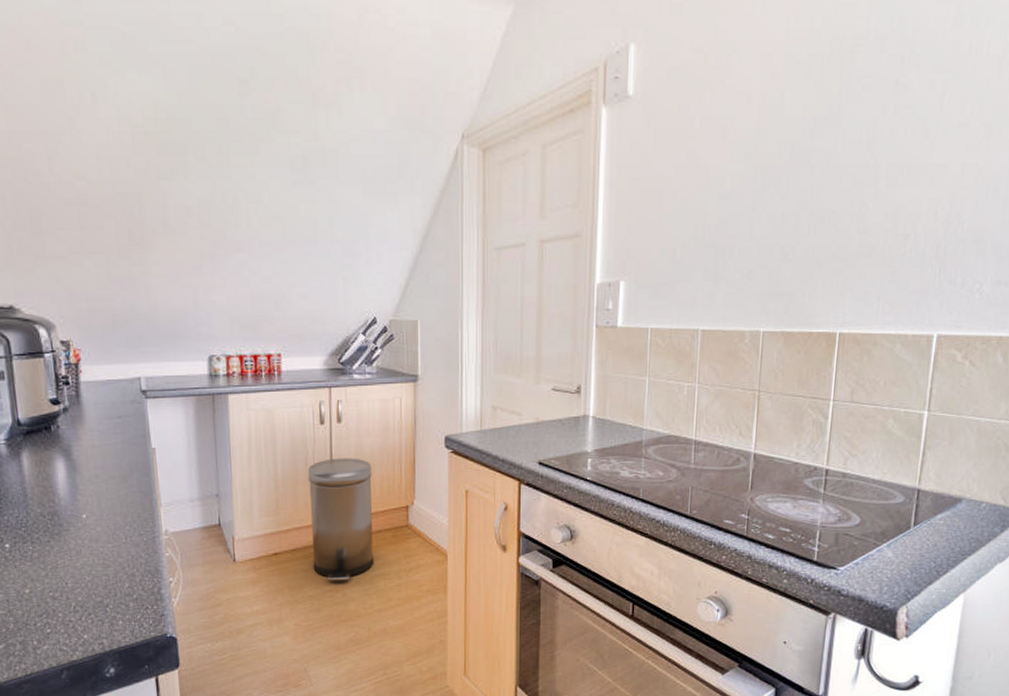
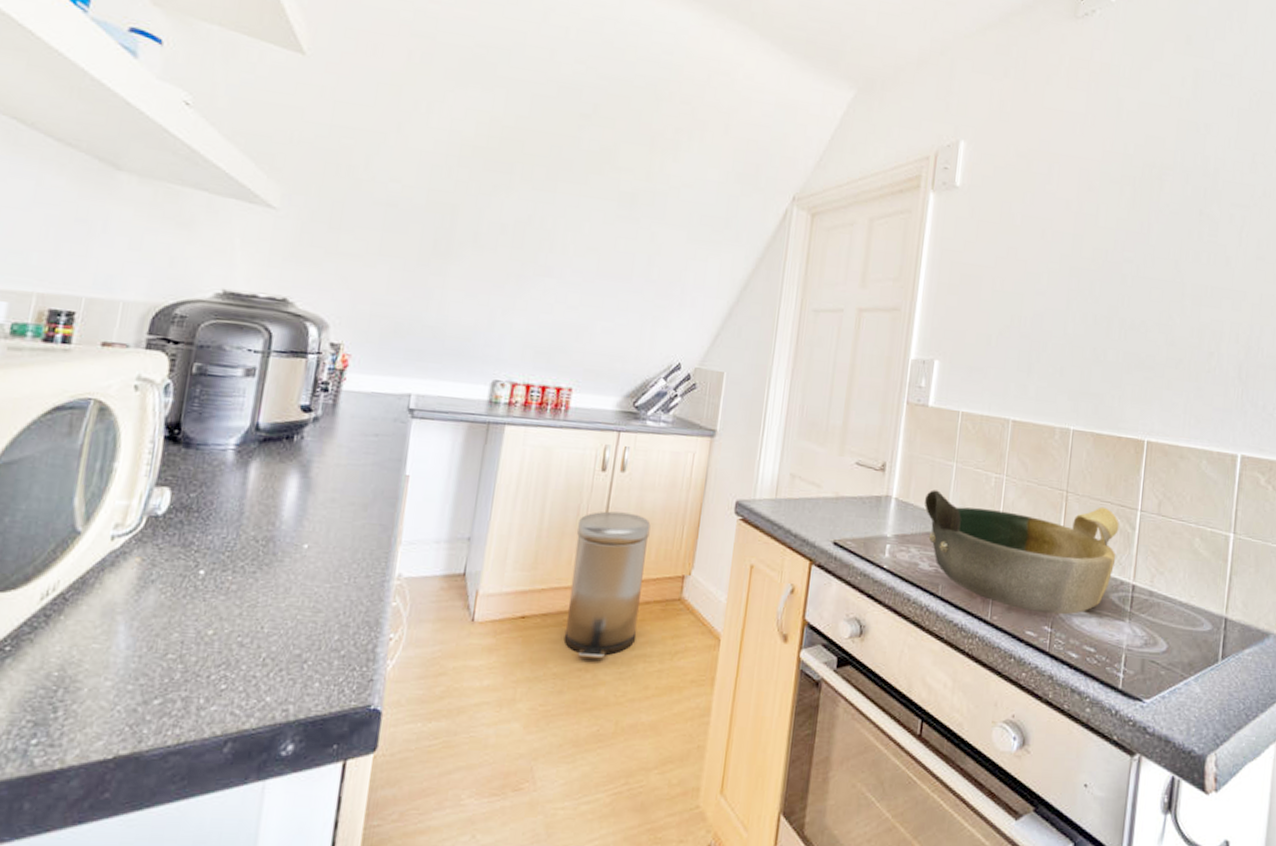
cooking pot: none [621,401,812,504] -> present [924,489,1119,615]

